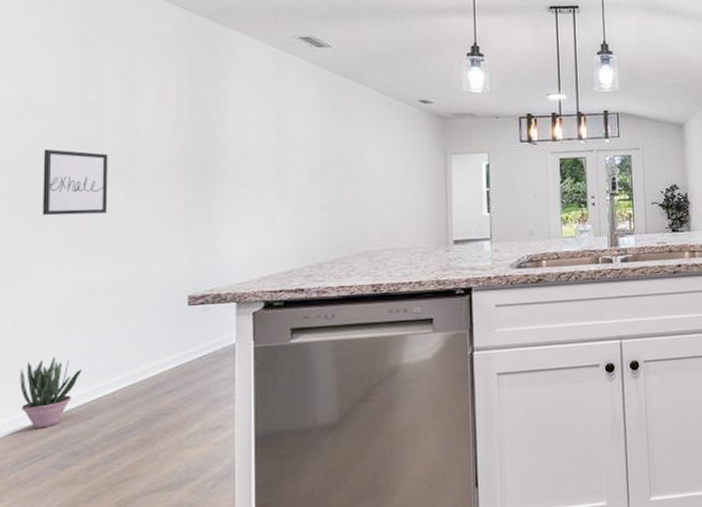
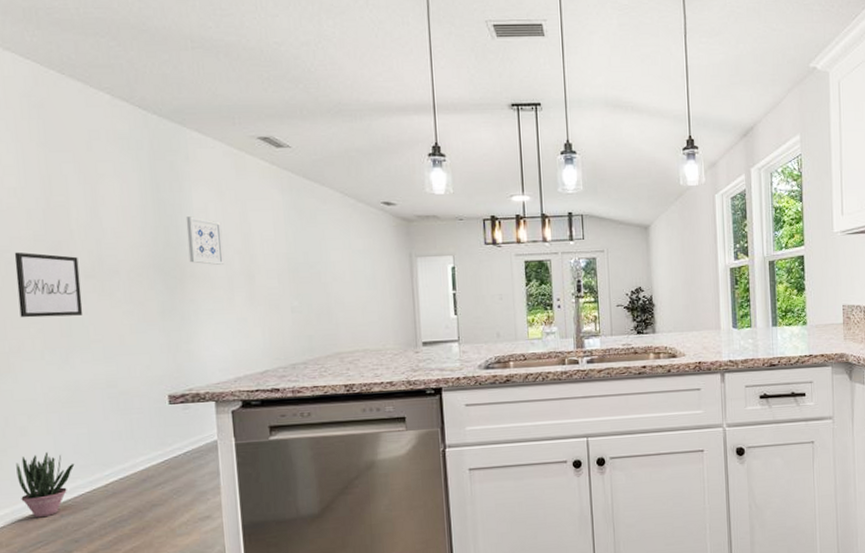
wall art: none [221,114,257,162] -> present [186,216,225,265]

